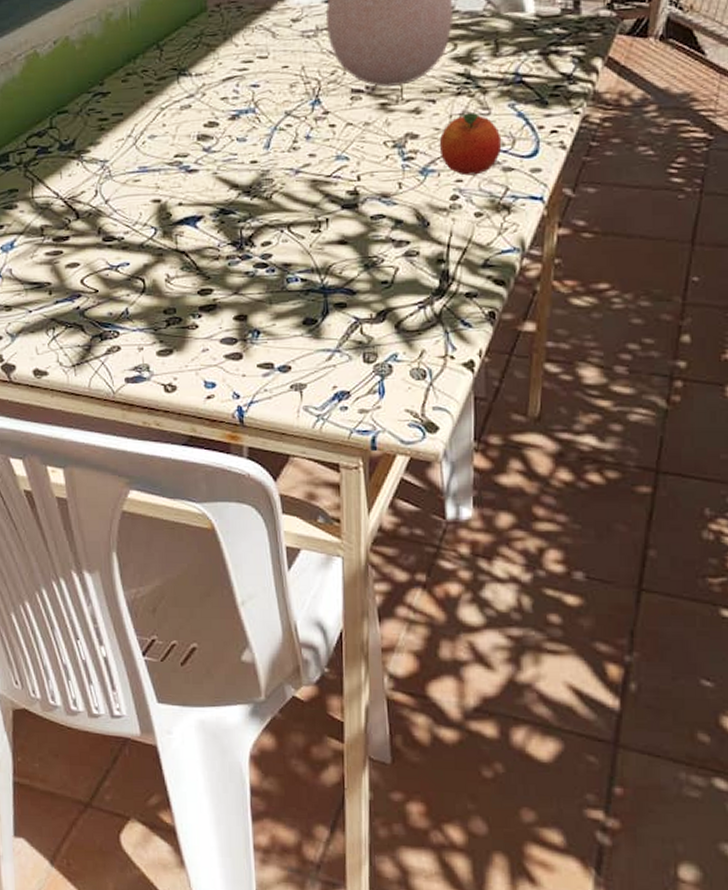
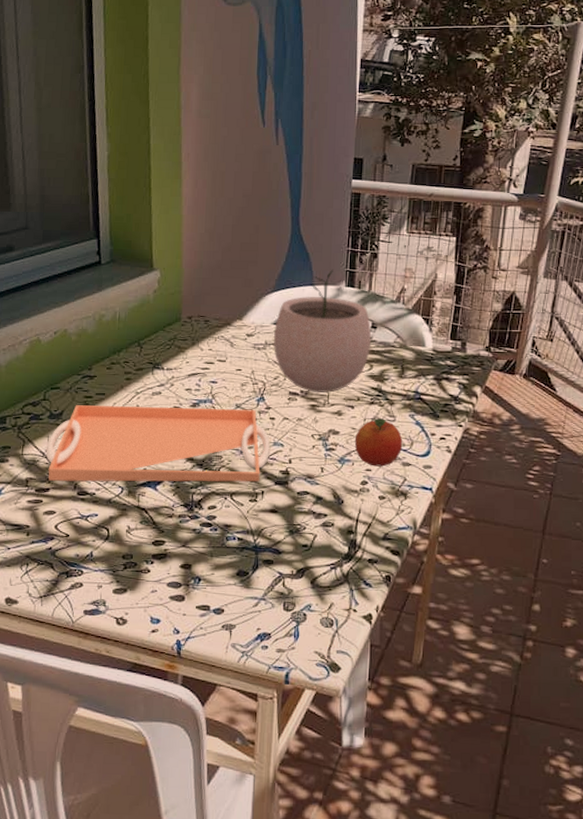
serving tray: none [60,115,333,226] -> present [46,405,271,482]

